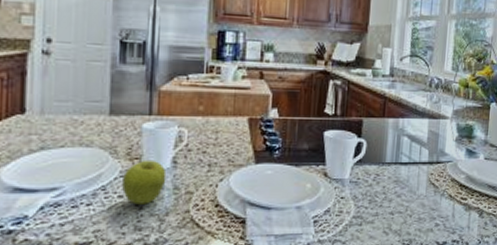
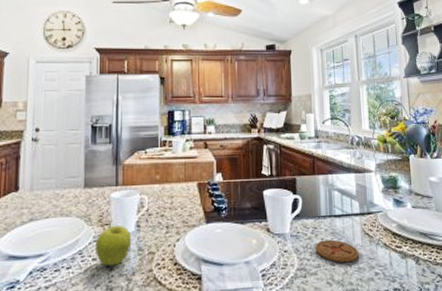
coaster: none [375,188,422,213] -> present [315,239,360,263]

